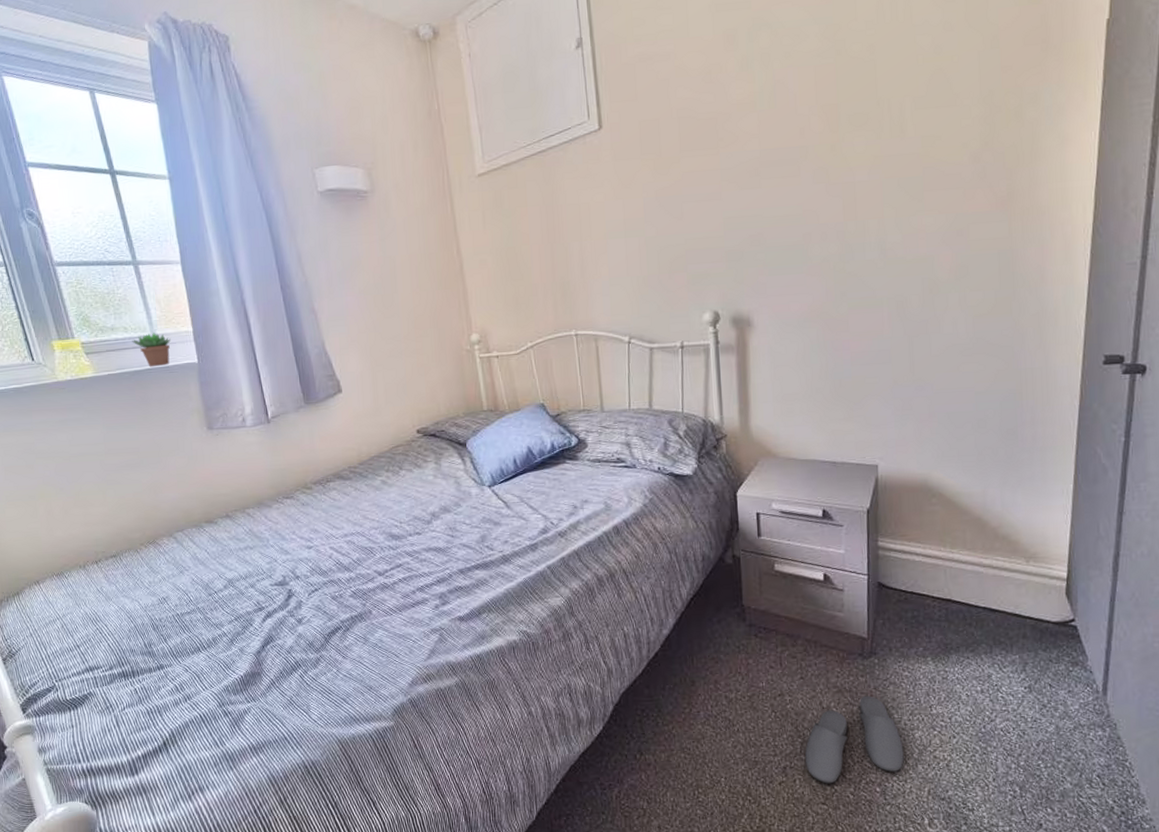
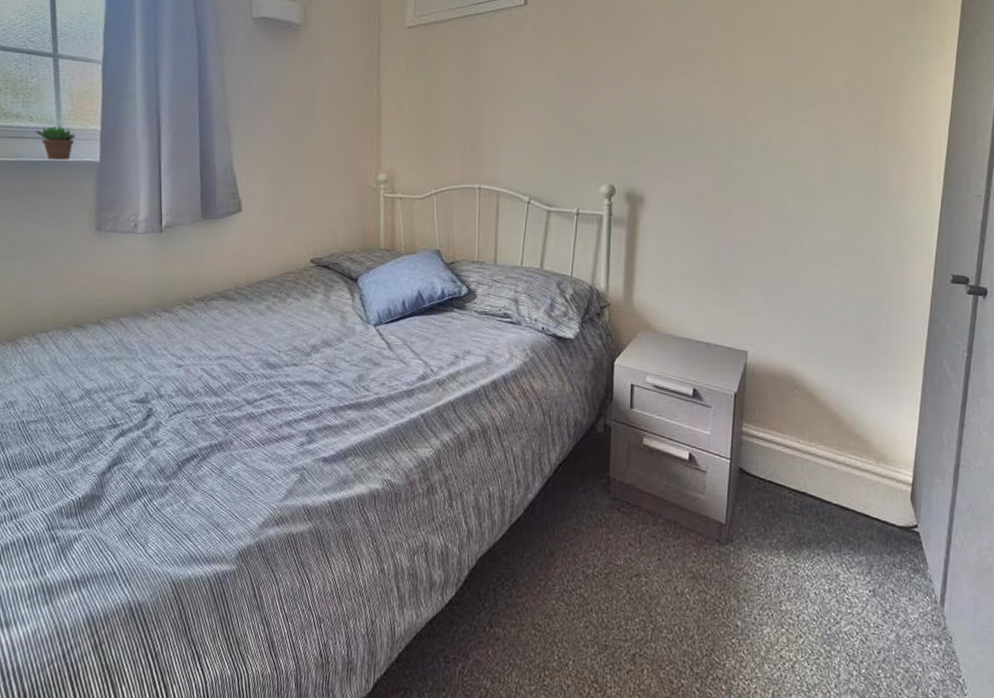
slippers: present [805,695,904,784] -> none [655,584,752,677]

